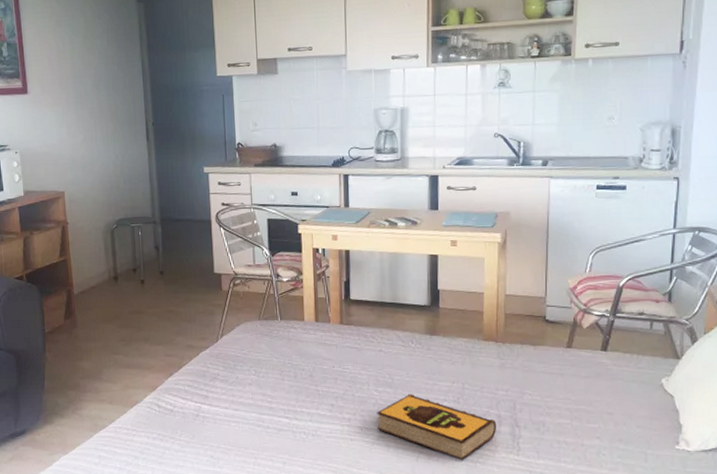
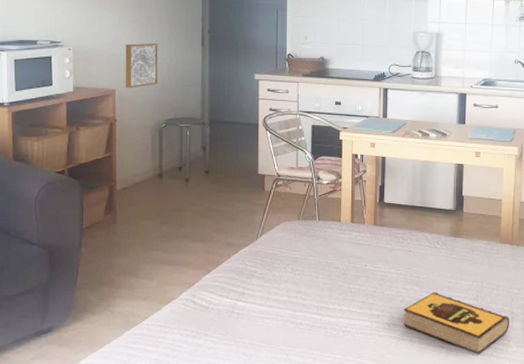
wall art: none [70,140,106,190] -> present [125,43,158,88]

